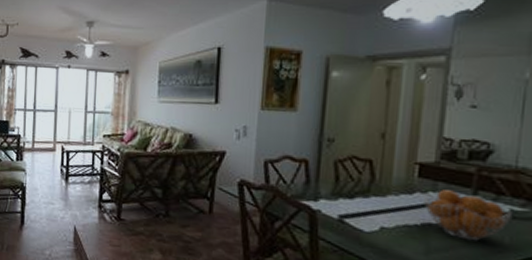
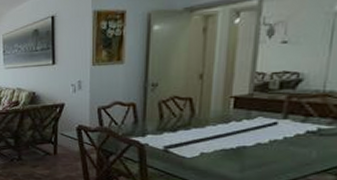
fruit basket: present [422,189,514,241] -> none [237,117,321,157]

